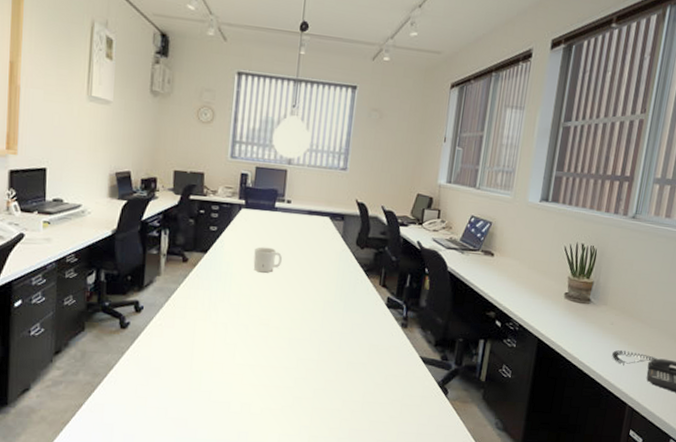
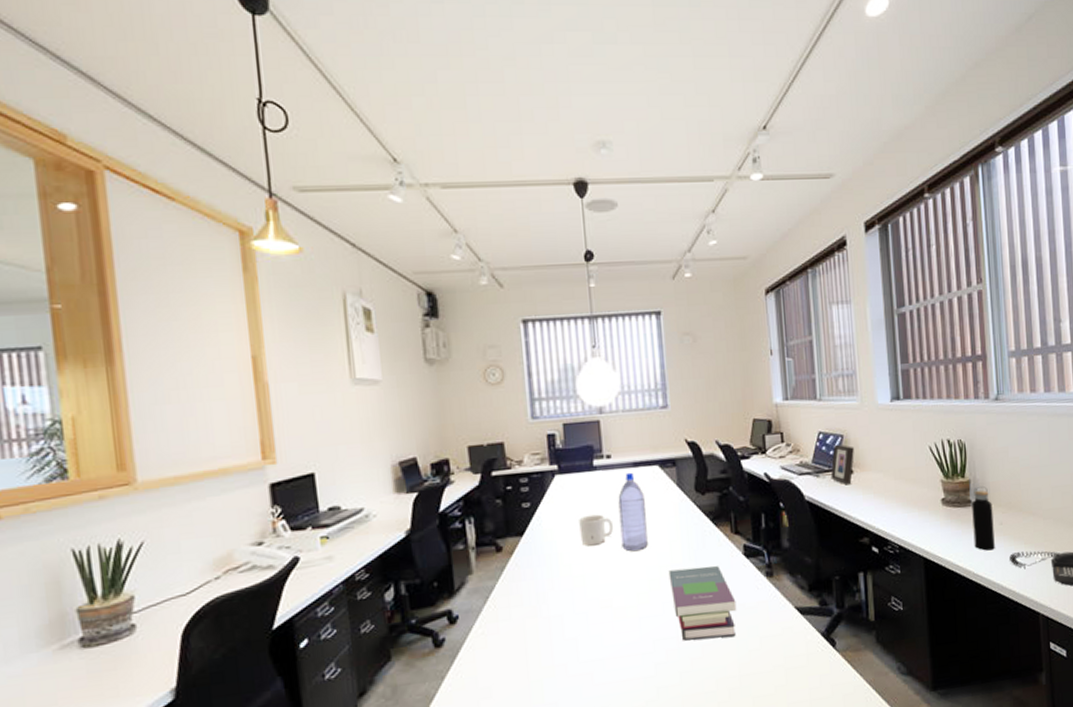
water bottle: none [286,218,313,285] -> present [618,472,648,552]
books: none [319,305,372,369] -> present [668,566,737,641]
picture frame: none [473,228,499,266] -> present [830,444,854,485]
water bottle: none [584,288,608,344] -> present [972,485,995,551]

